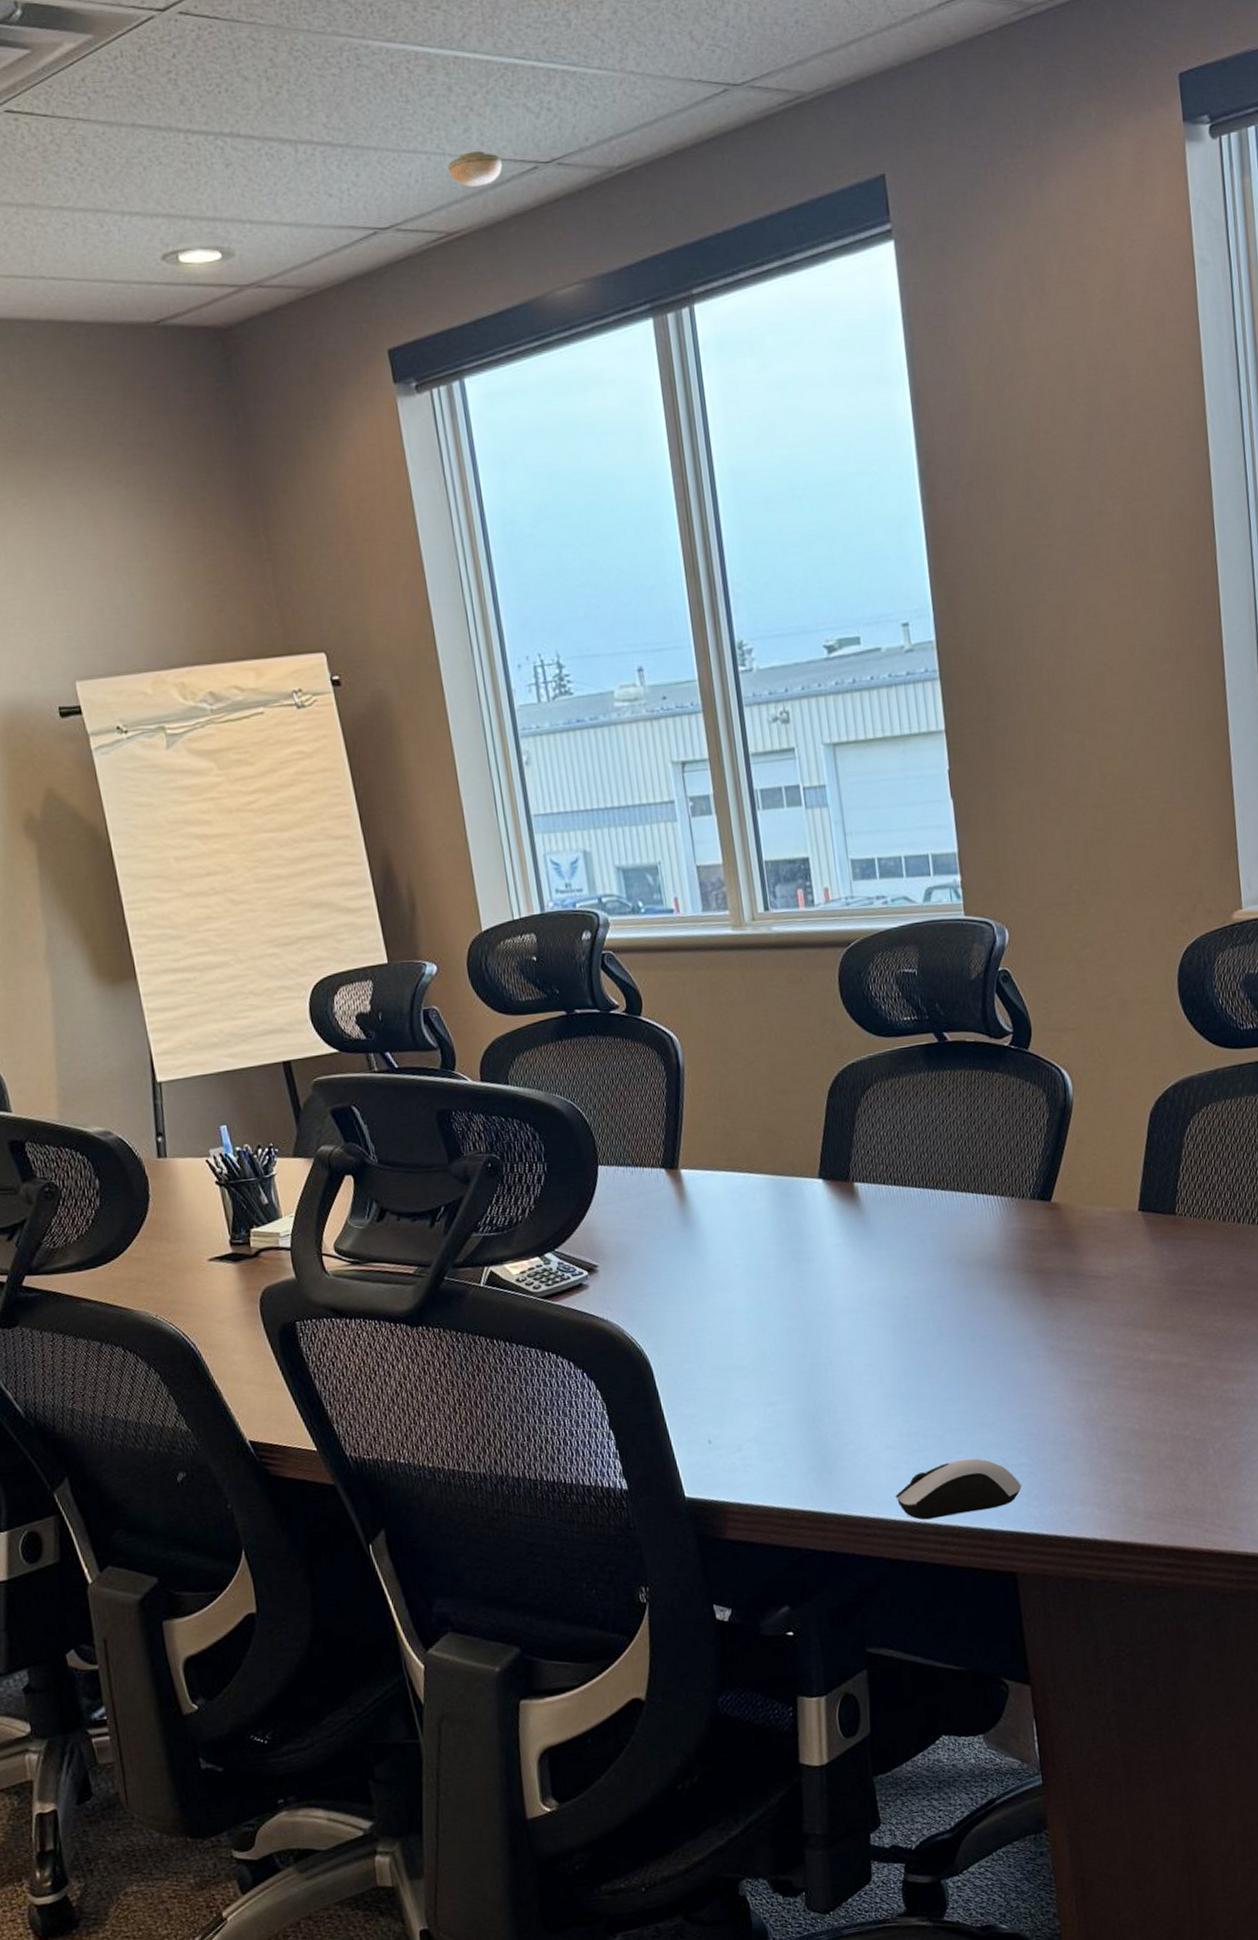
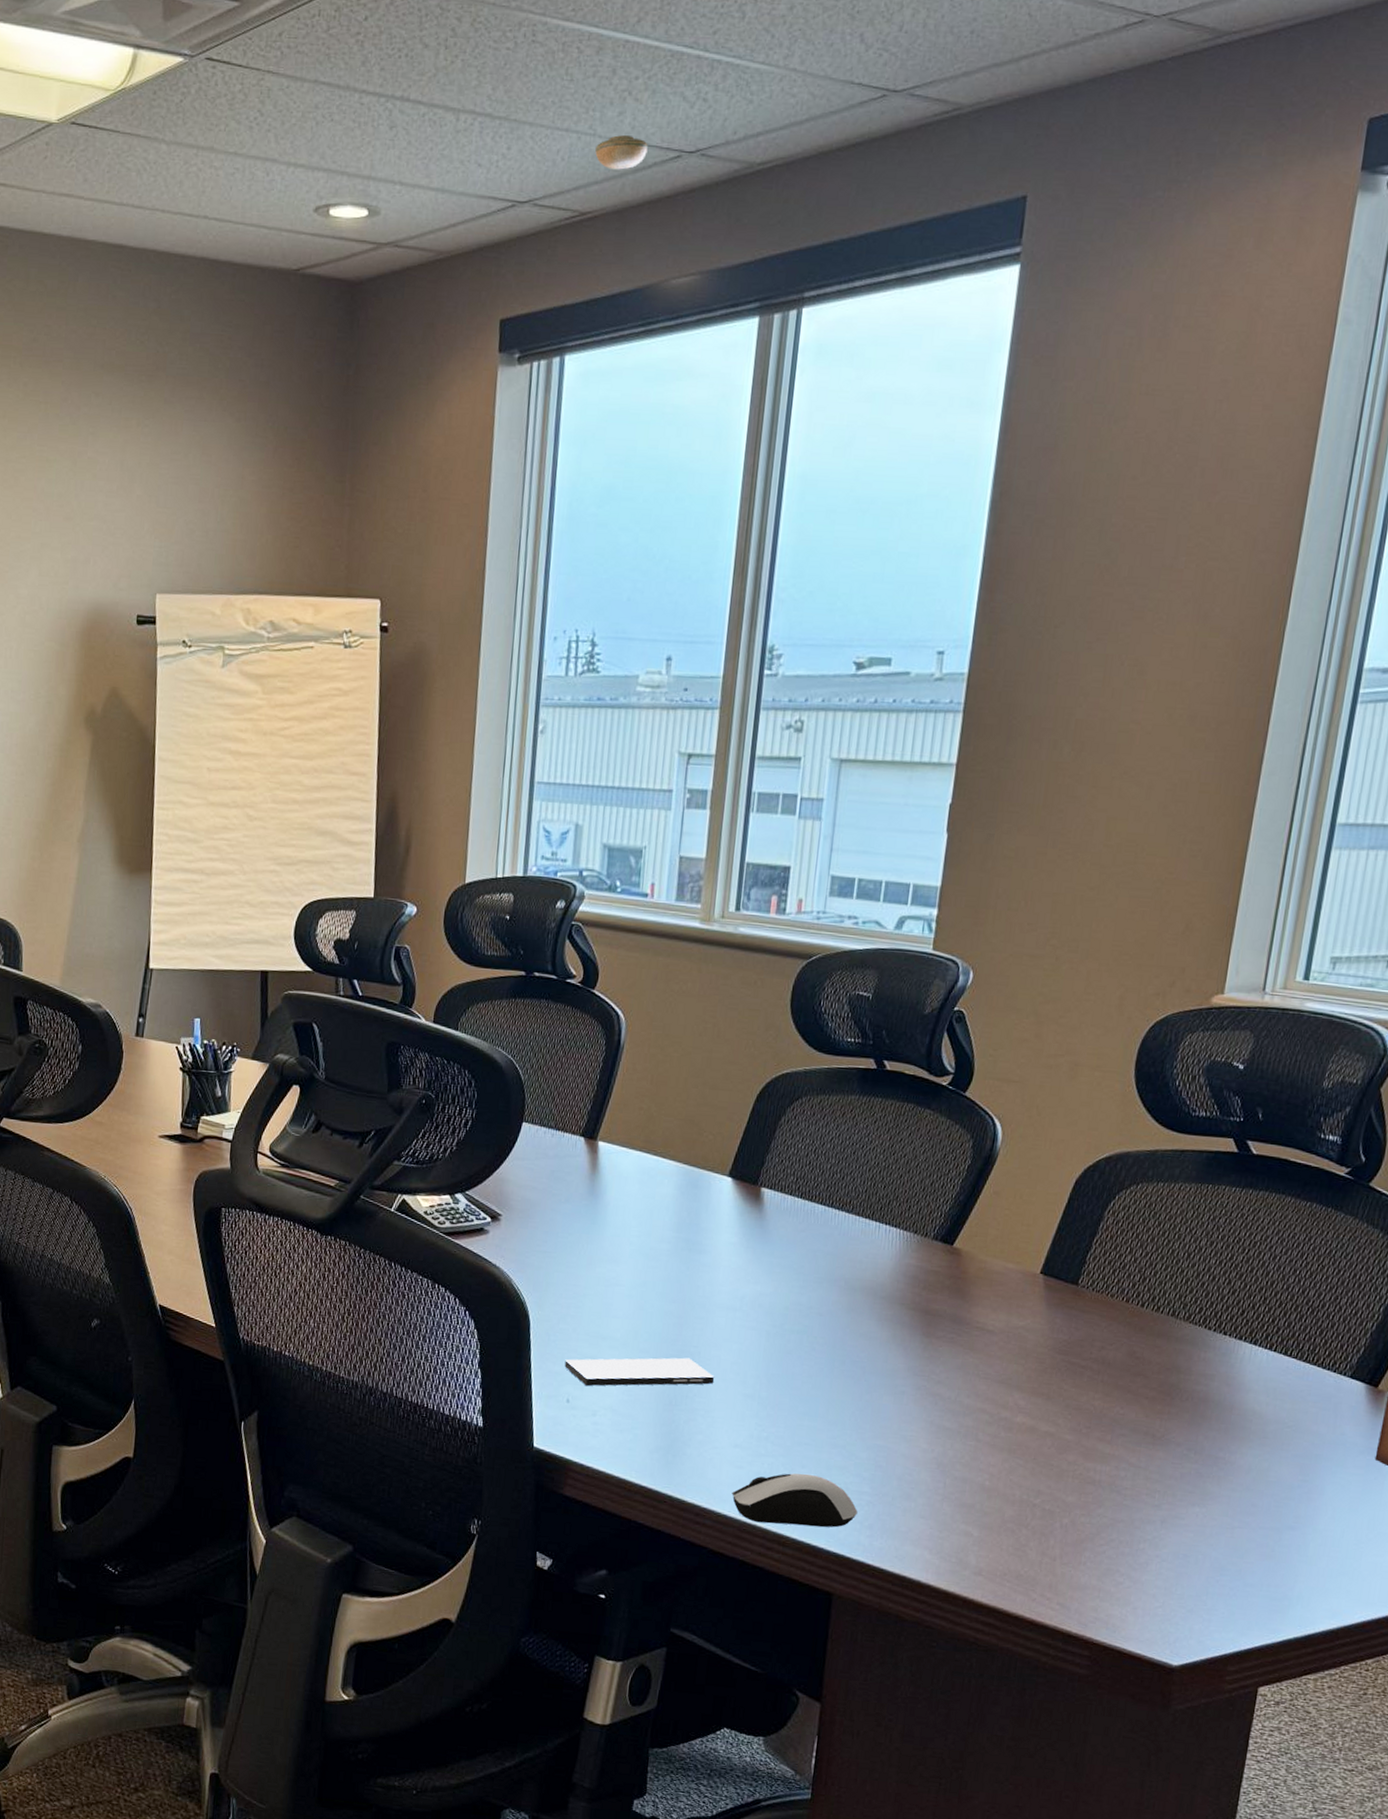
smartphone: none [697,1369,852,1422] -> present [564,1357,715,1386]

